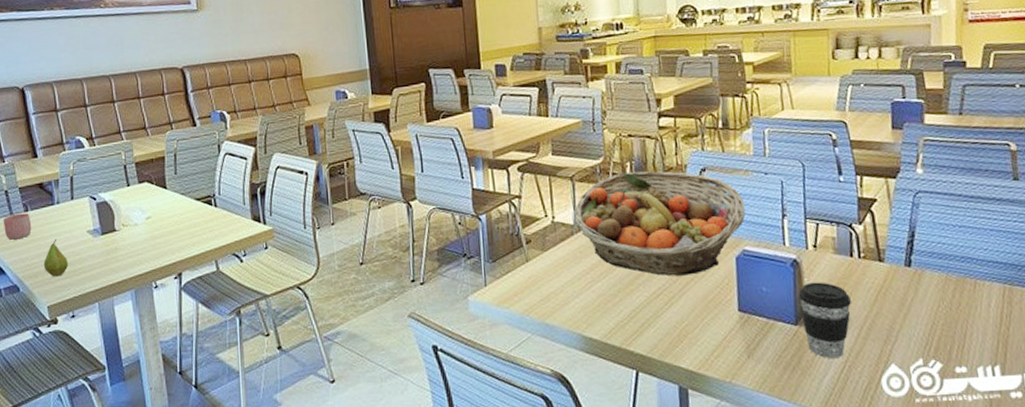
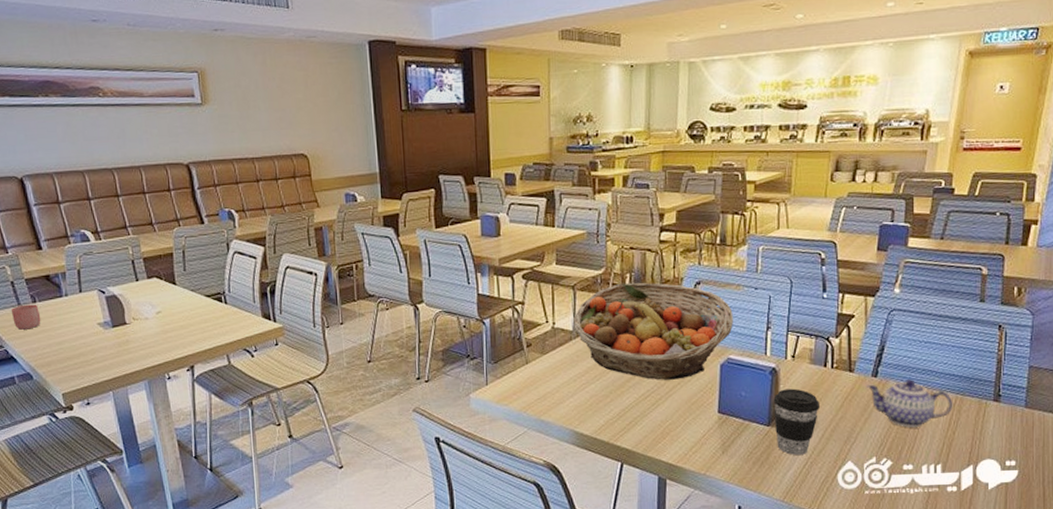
fruit: present [43,239,68,277] -> none [55,330,80,366]
teapot: none [901,268,1003,323] -> present [867,379,953,427]

